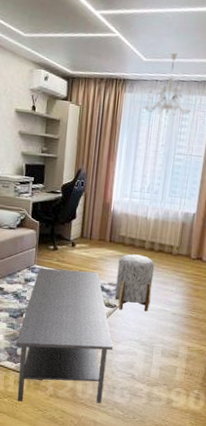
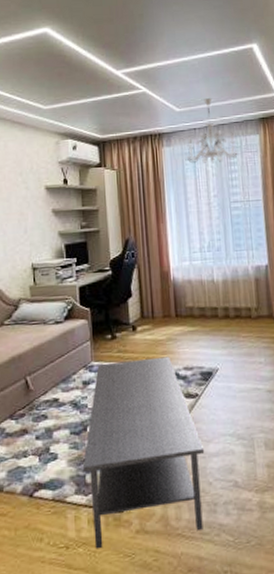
stool: present [115,254,155,312] -> none [190,325,239,399]

